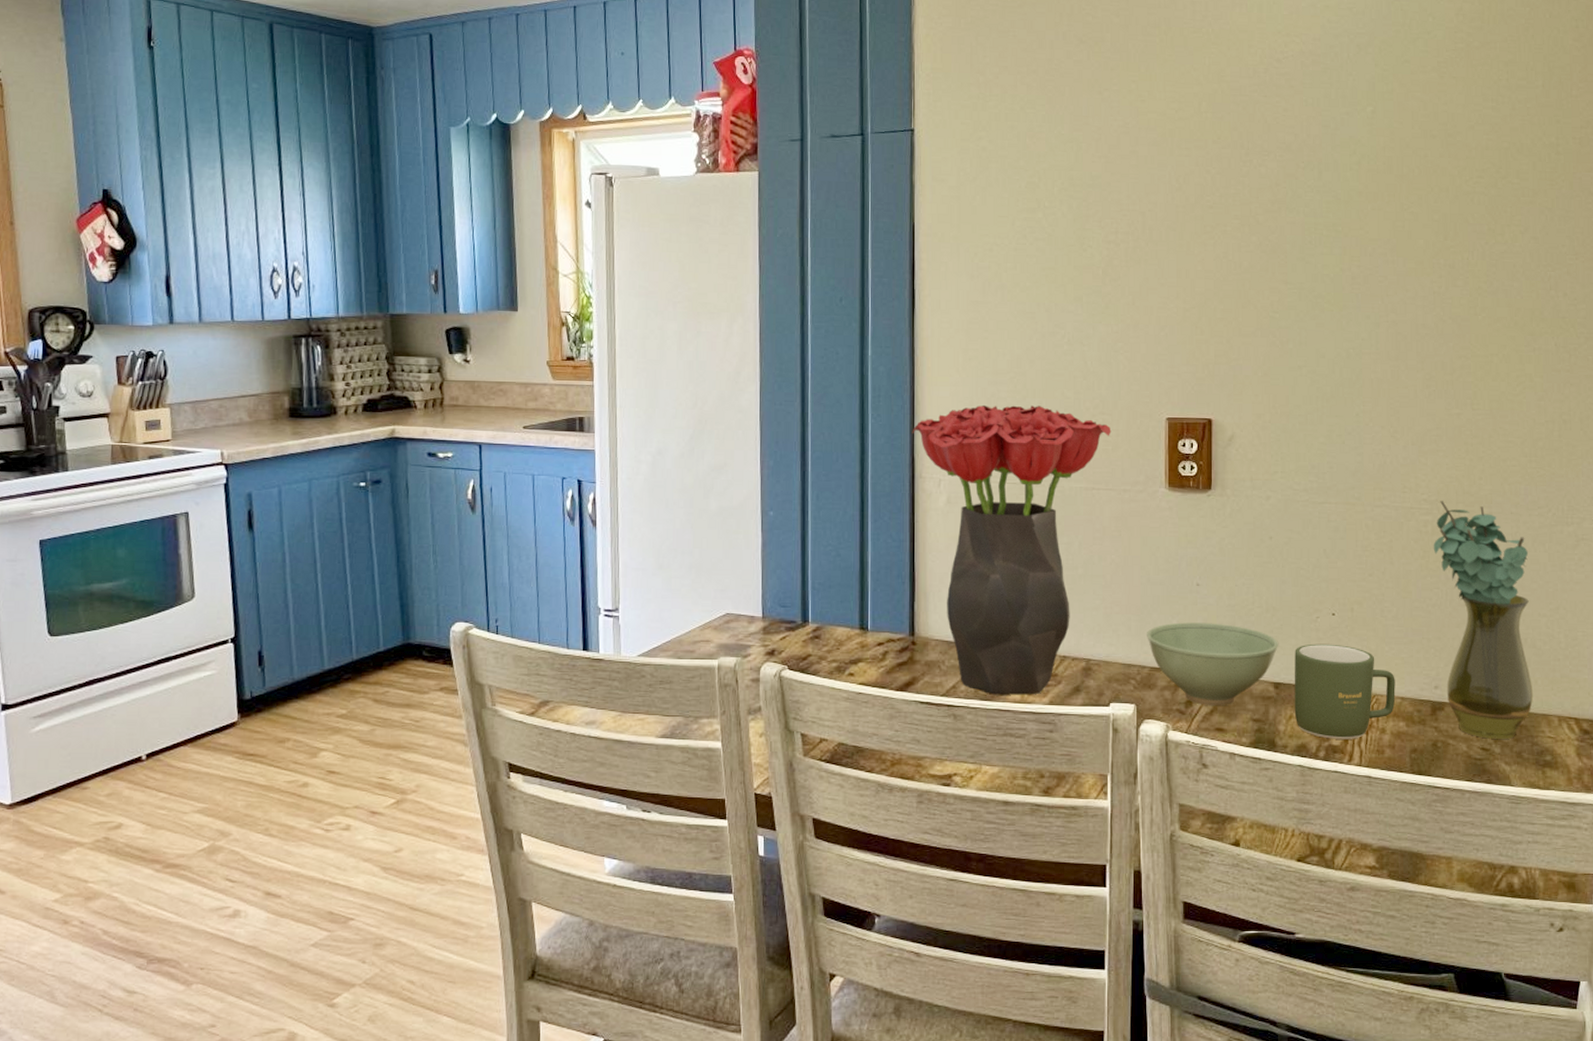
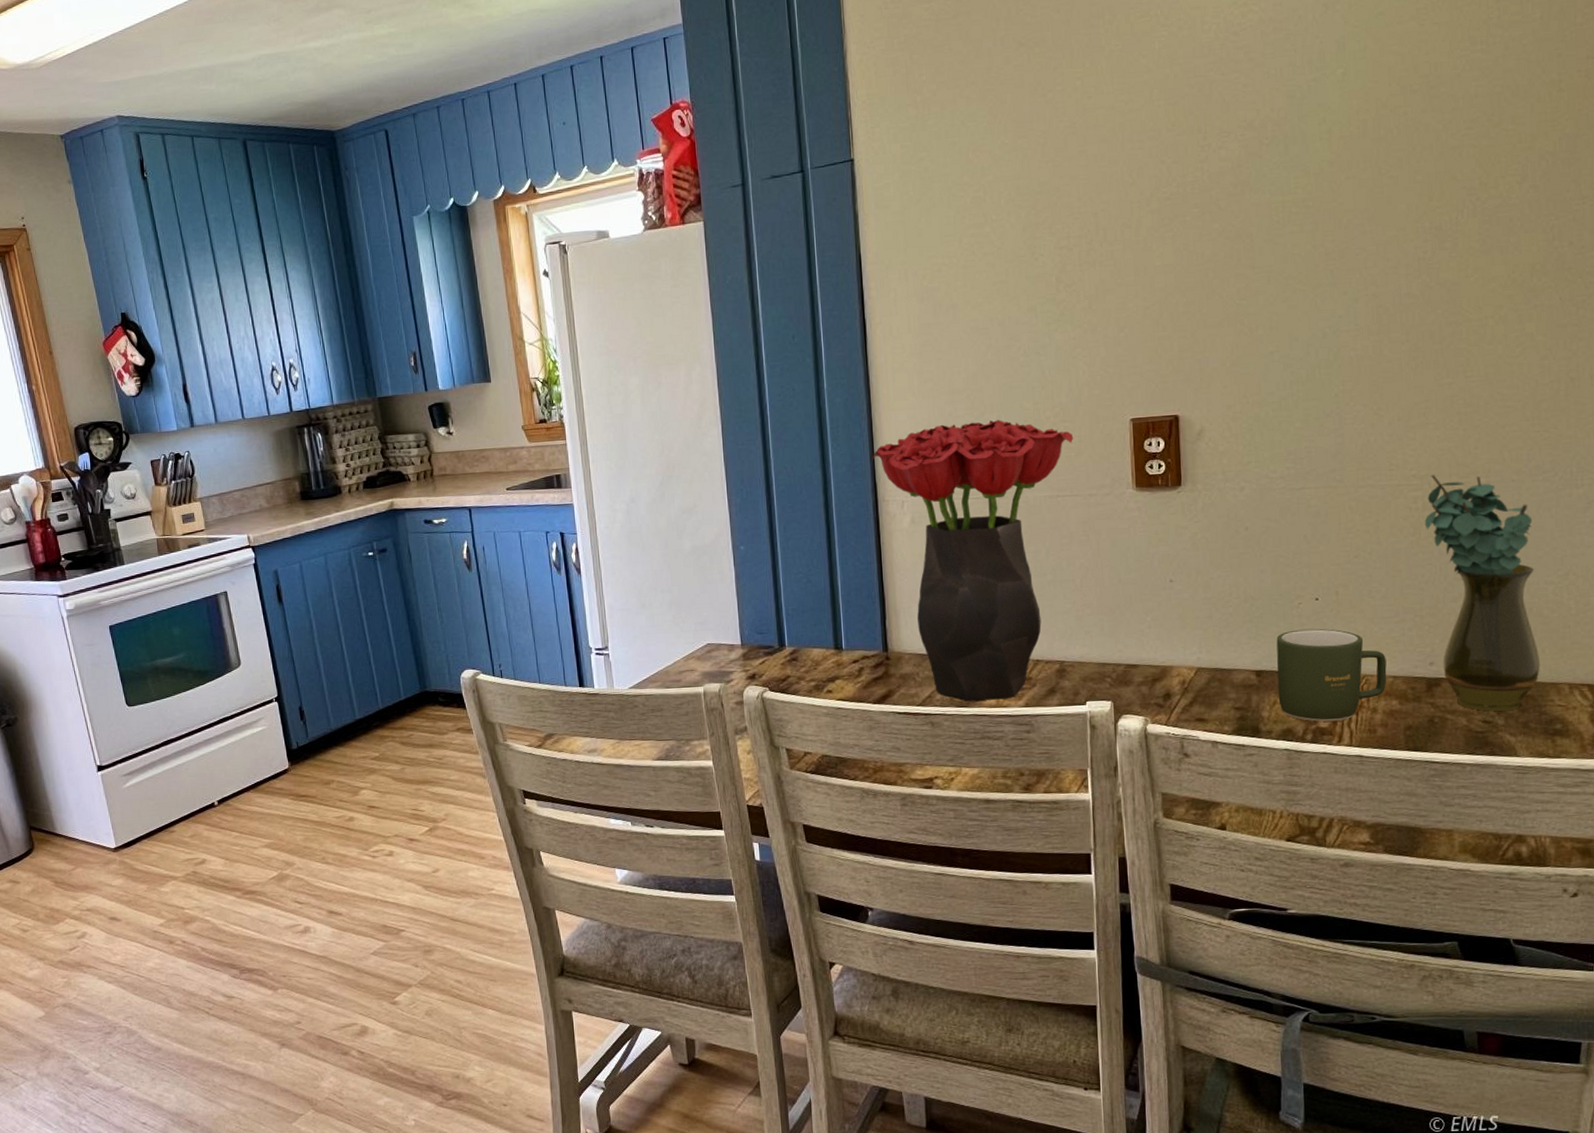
bowl: present [1147,622,1279,706] -> none [1120,617,1260,698]

